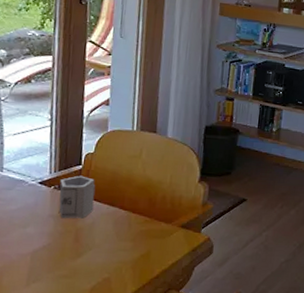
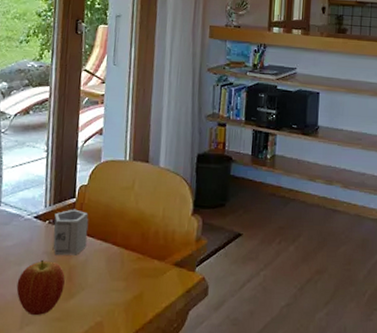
fruit: none [22,223,72,274] -> present [16,260,65,316]

